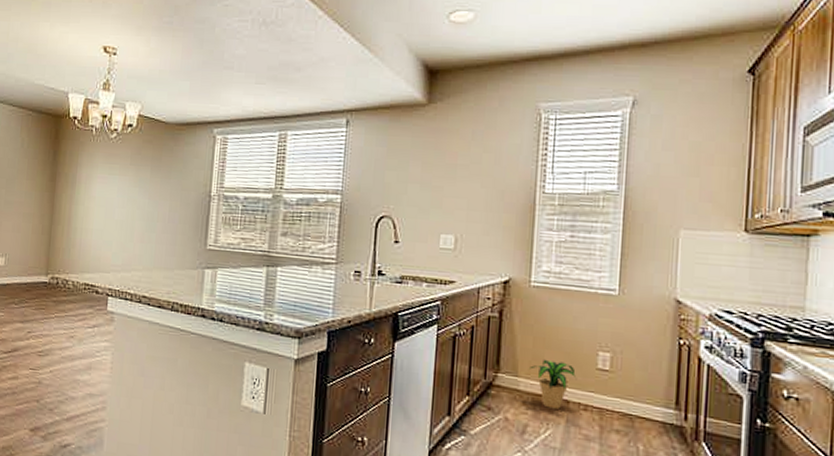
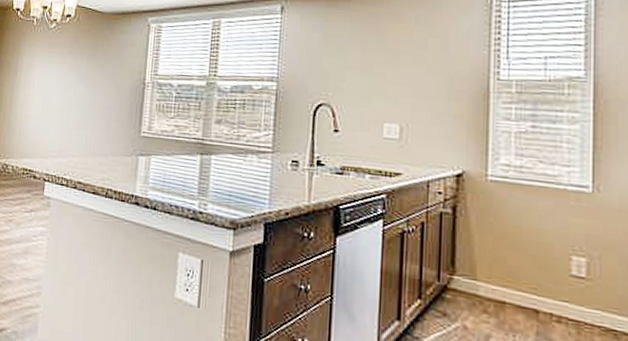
potted plant: present [529,359,577,409] -> none [490,261,547,320]

